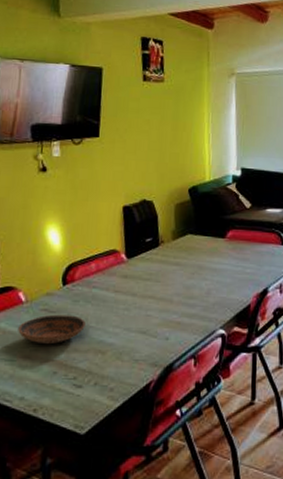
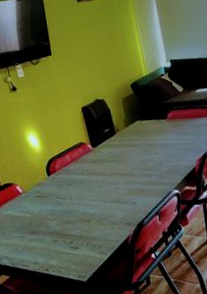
bowl: present [18,314,86,345] -> none [21,197,71,222]

